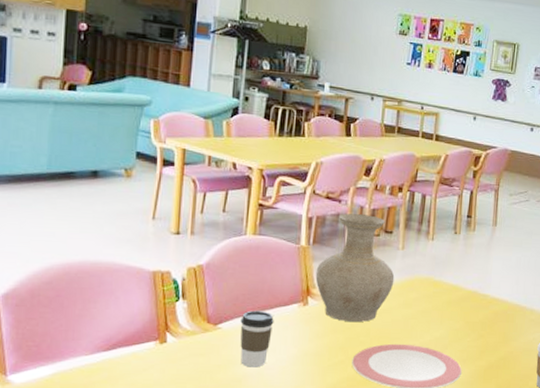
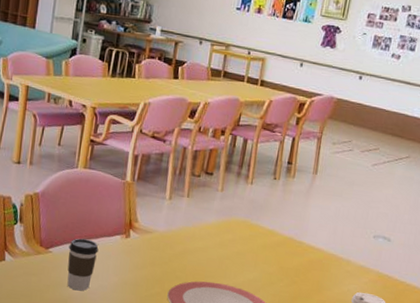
vase: present [315,213,395,323] -> none [137,153,213,258]

